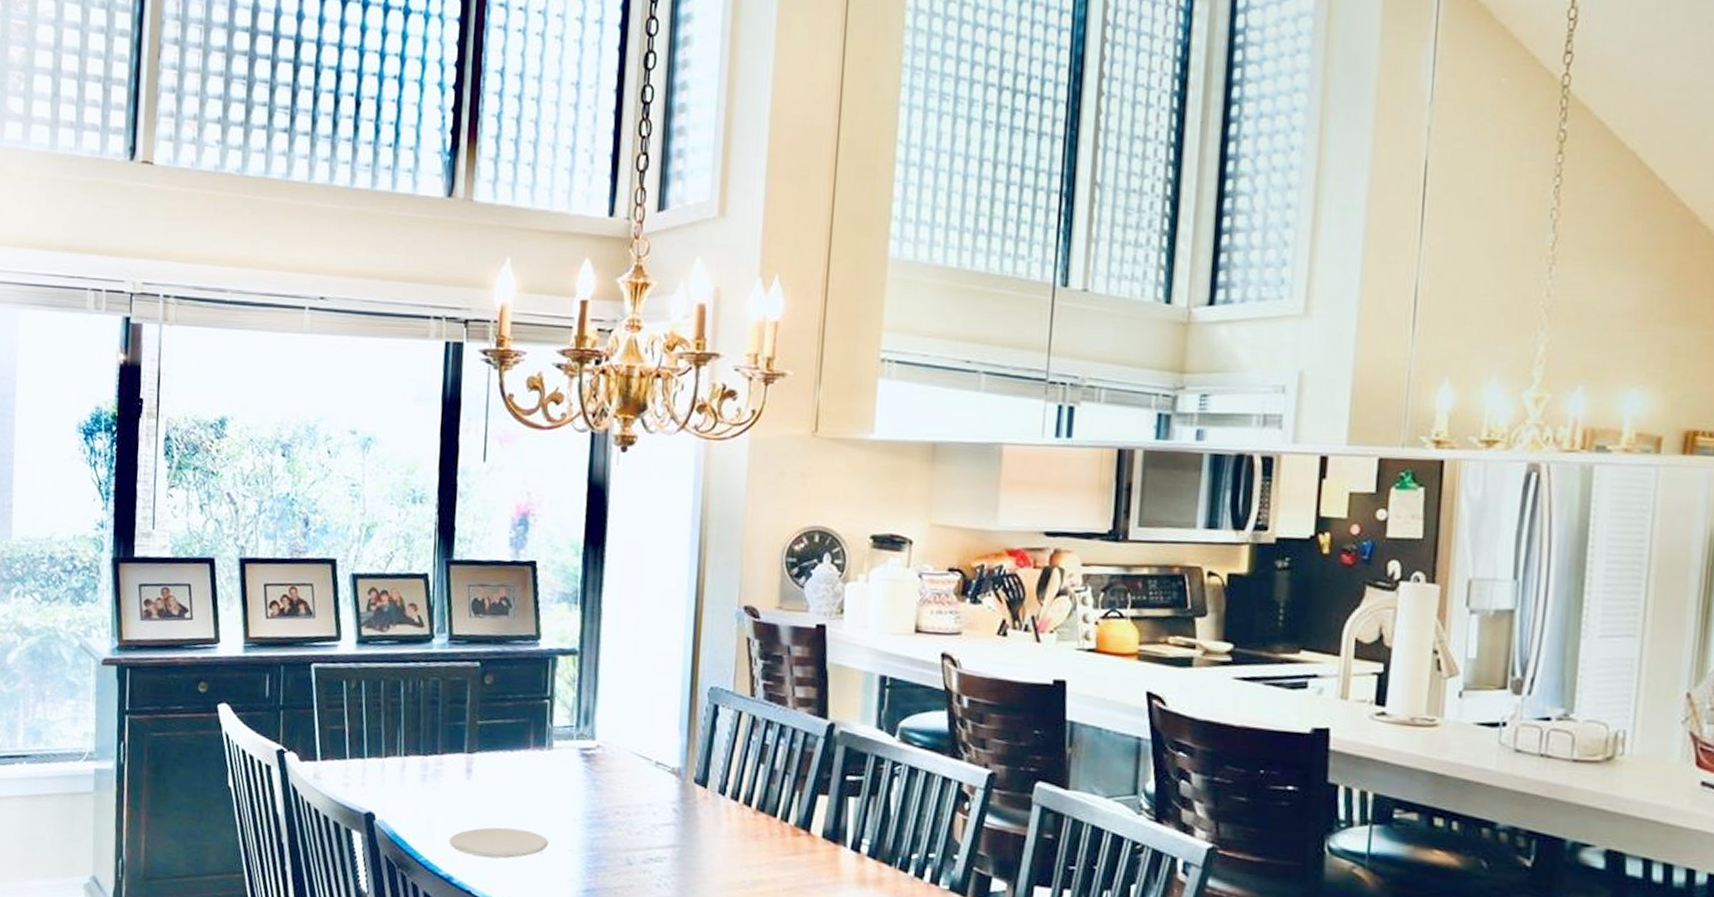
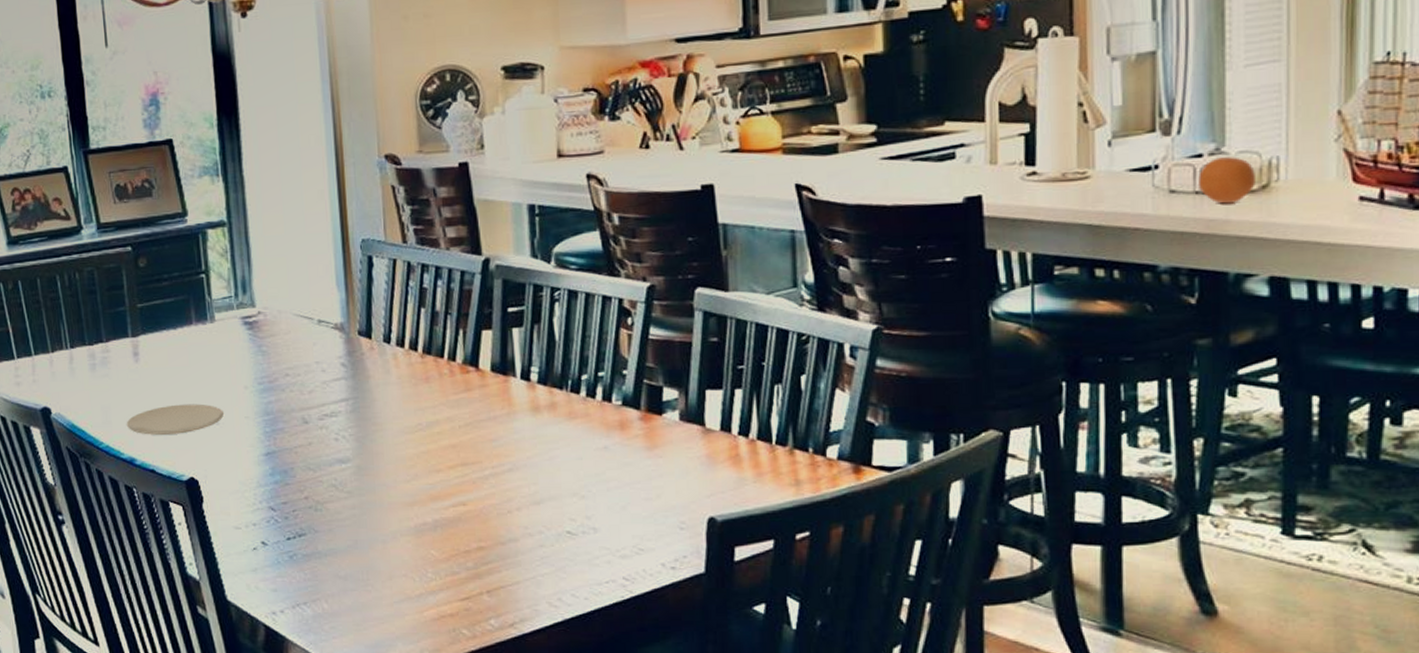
fruit: none [1544,723,1601,771] -> present [1199,157,1255,204]

